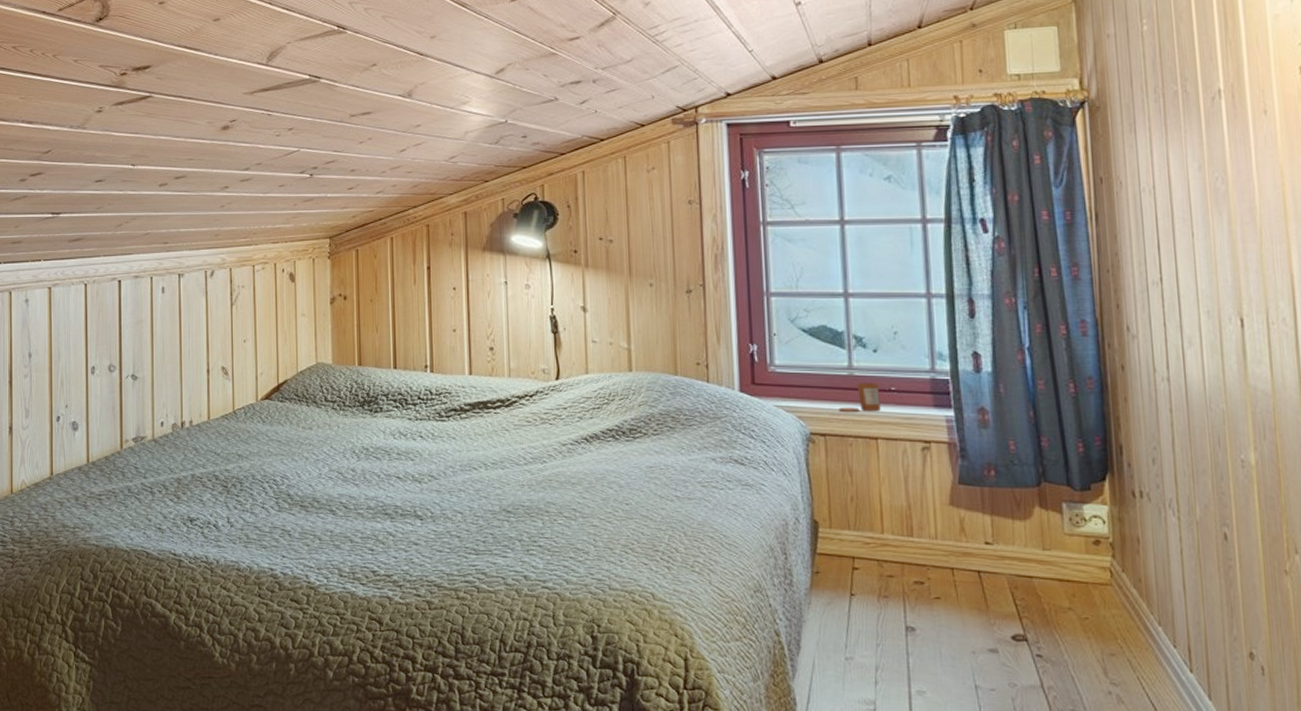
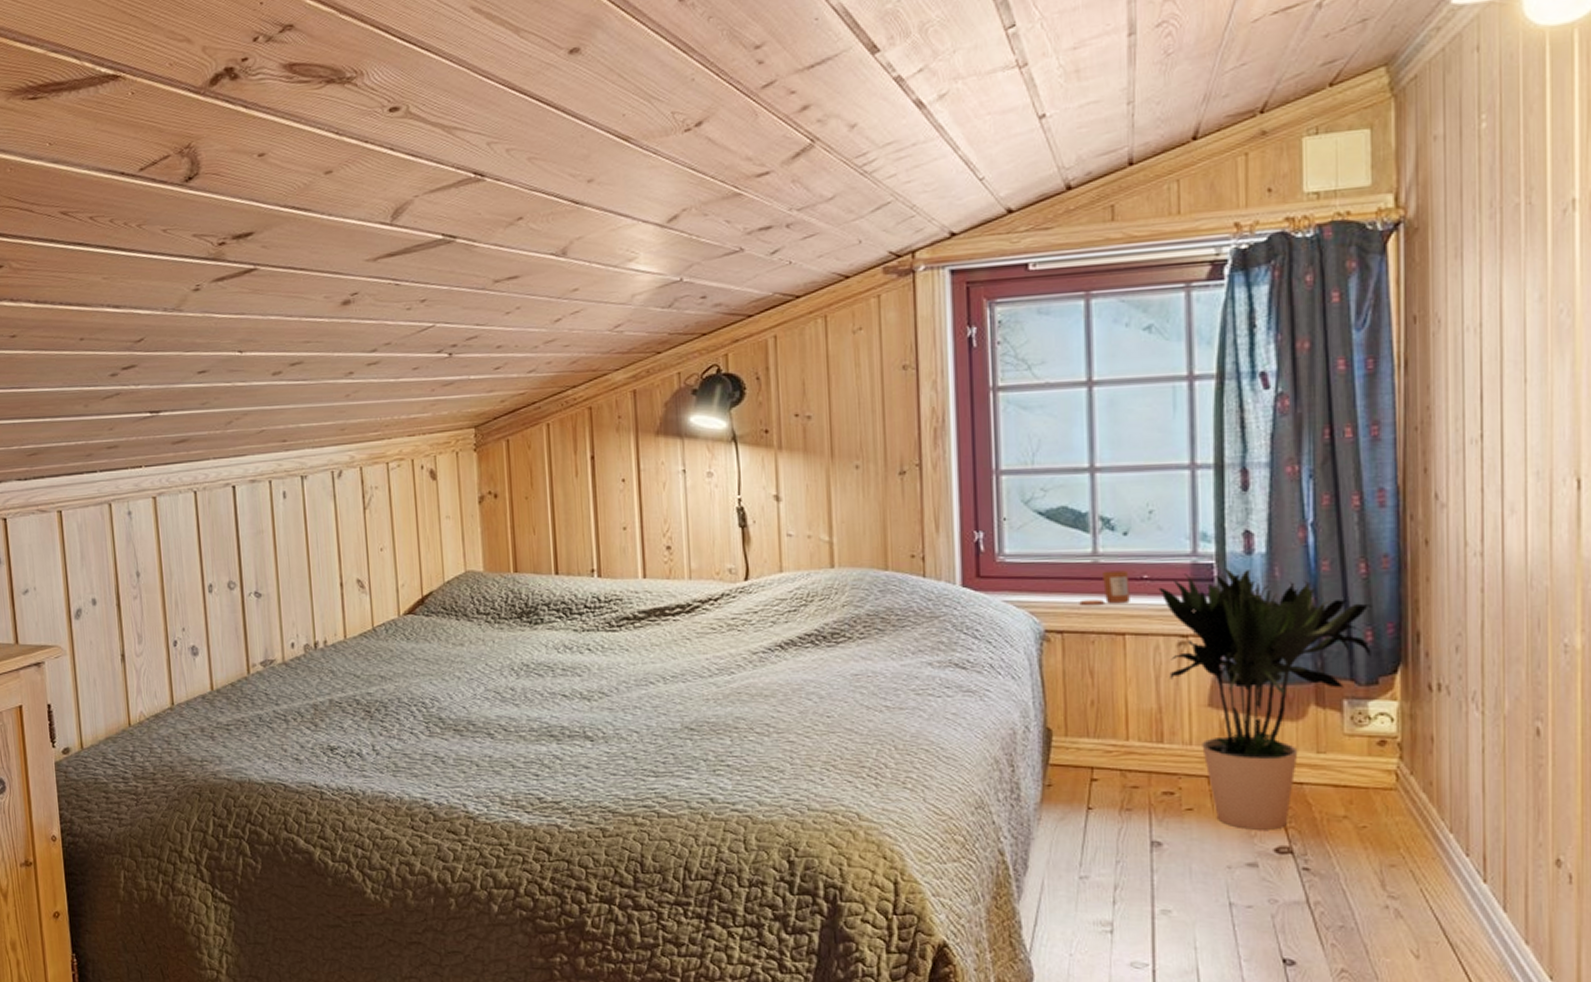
potted plant: none [904,384,1084,619] -> present [1158,569,1372,830]

